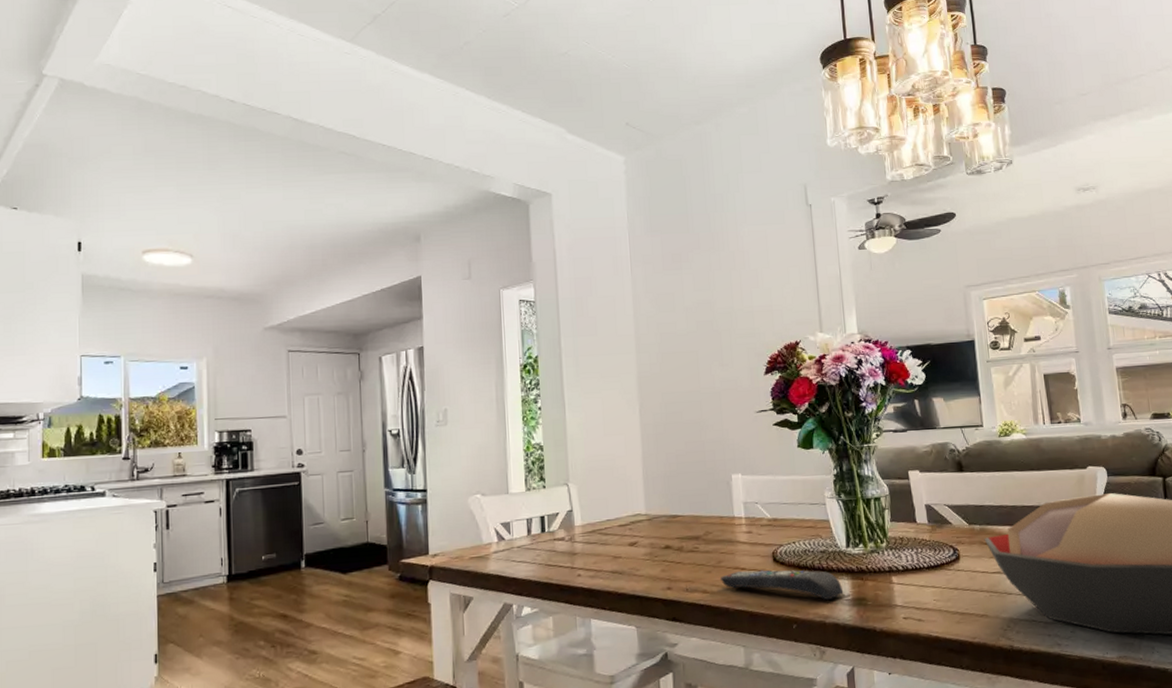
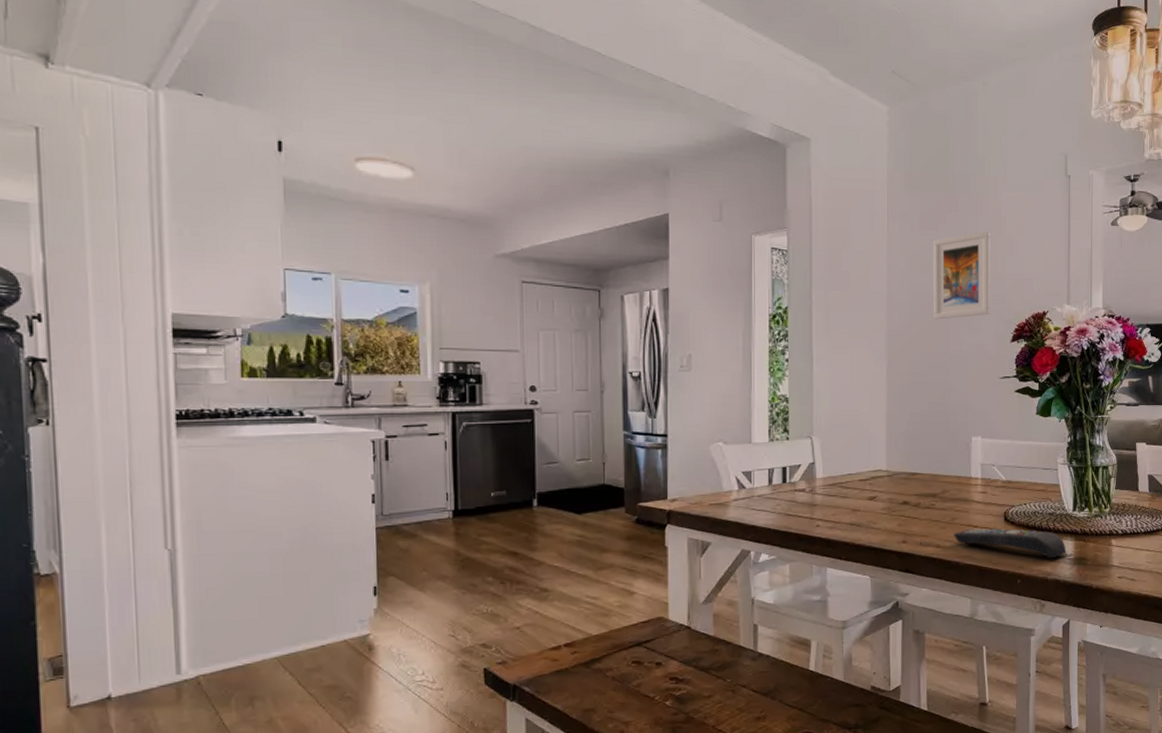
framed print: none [677,266,741,357] -> present [933,231,990,319]

